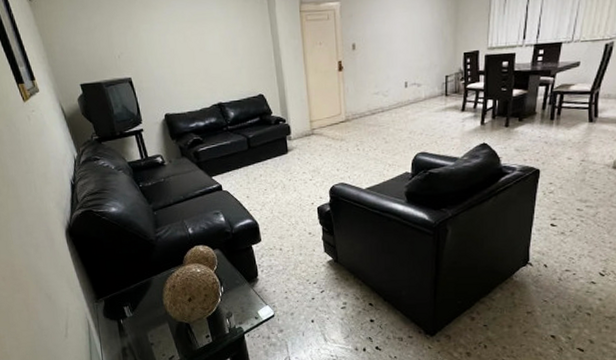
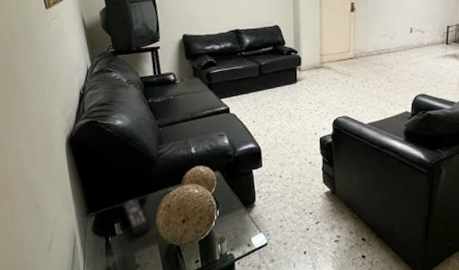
remote control: none [128,281,158,317] -> present [121,197,150,236]

